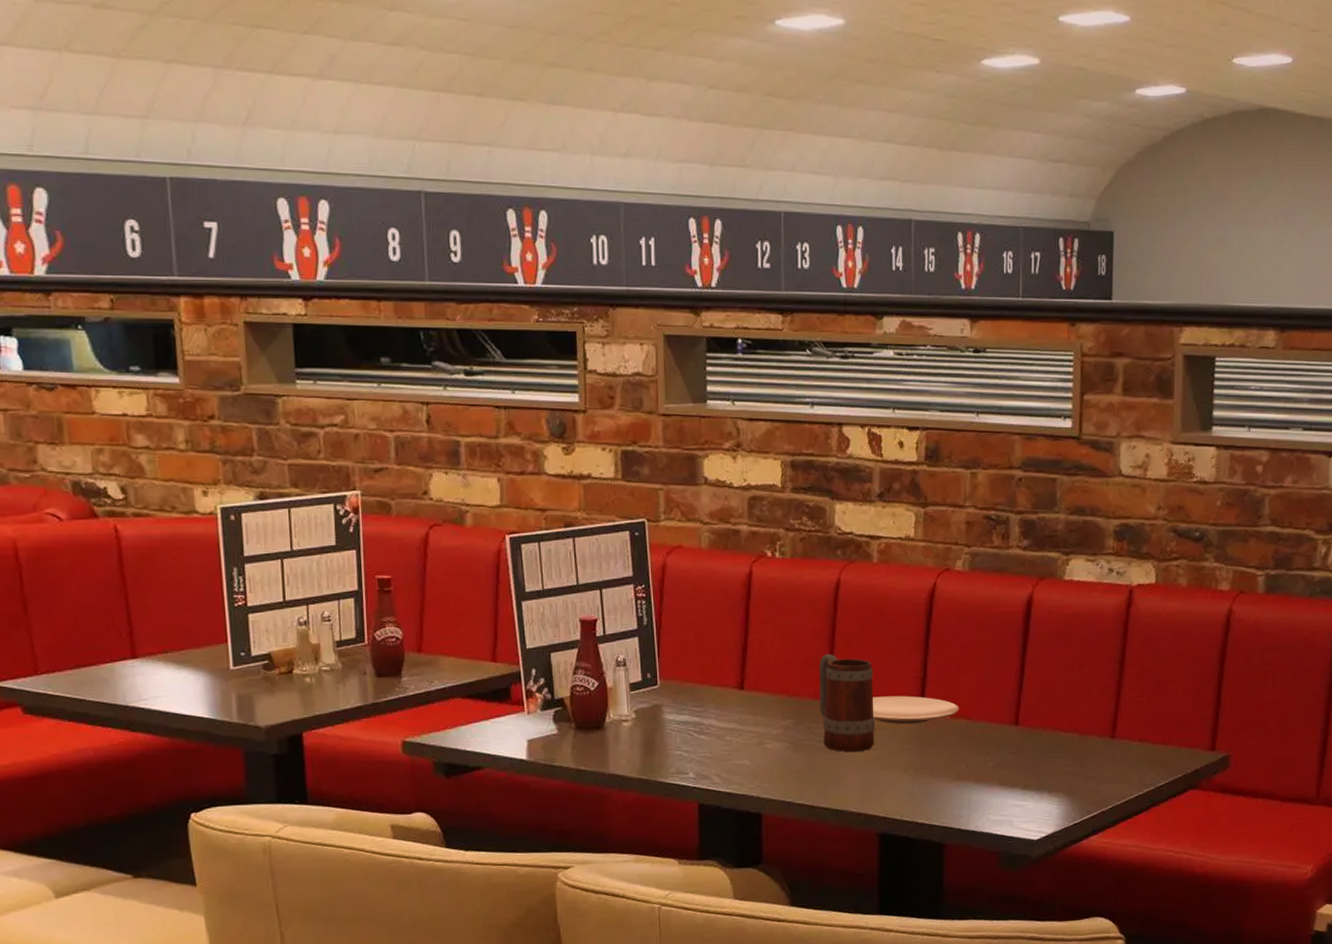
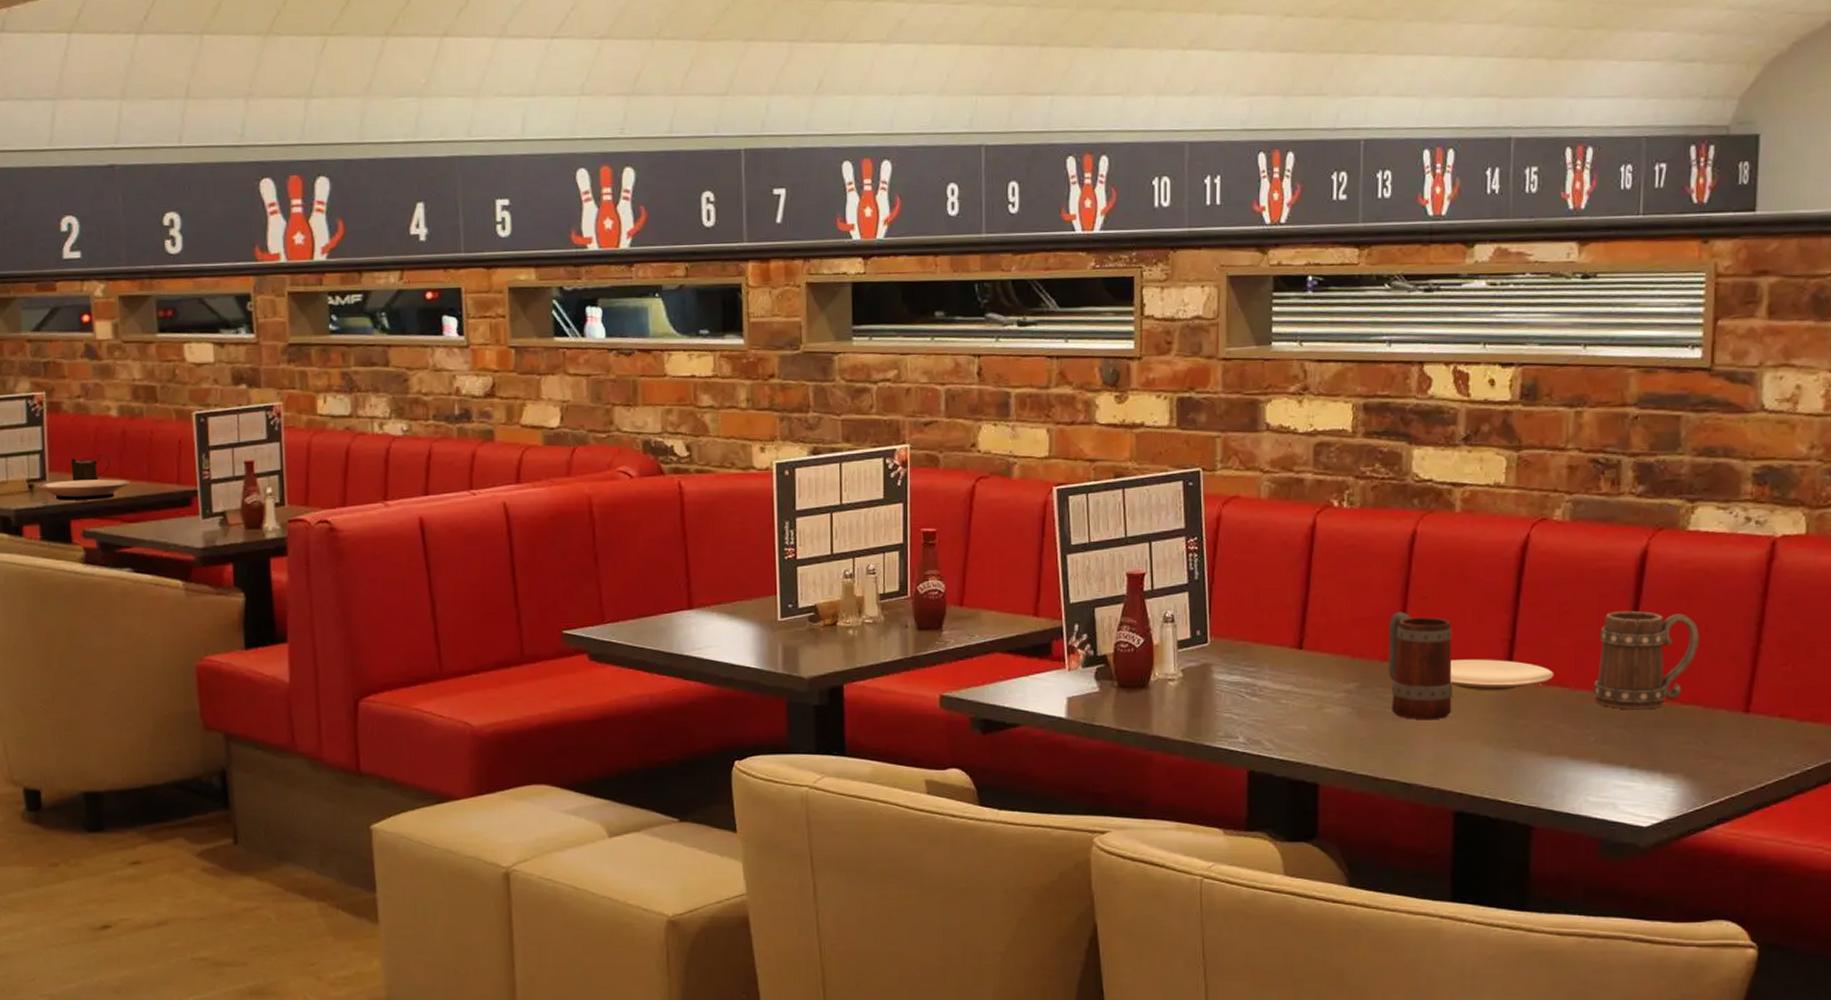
beer mug: none [991,650,1075,738] -> present [1593,610,1700,710]

